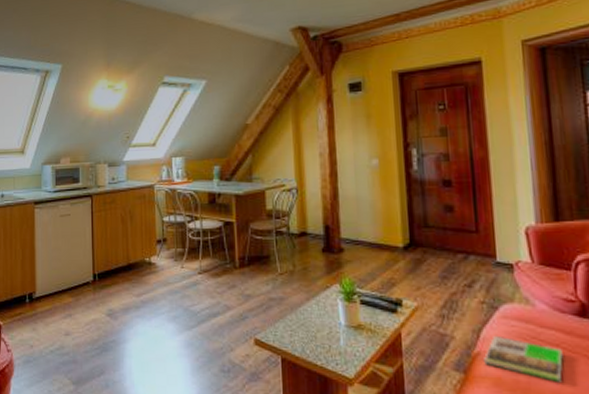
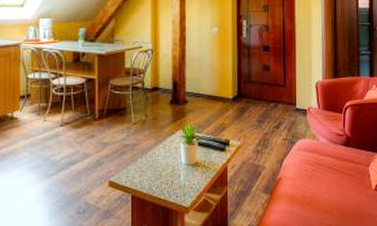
magazine: present [484,335,563,382] -> none [284,163,334,195]

